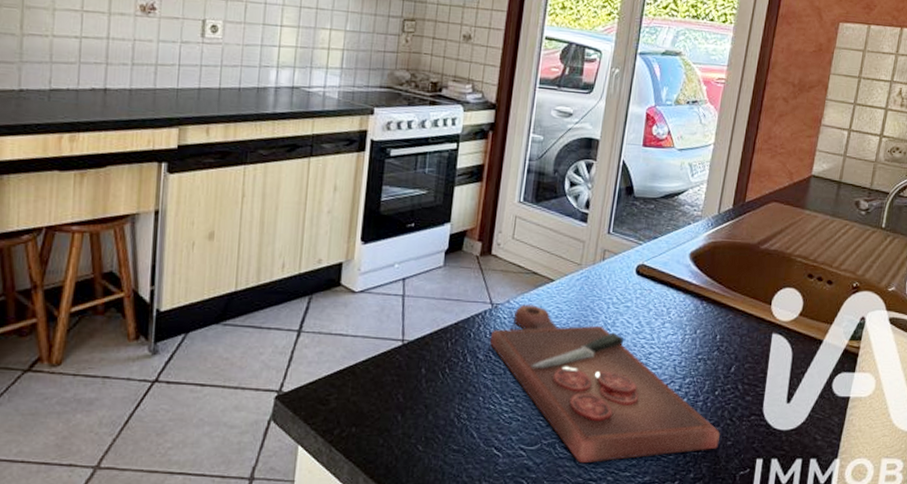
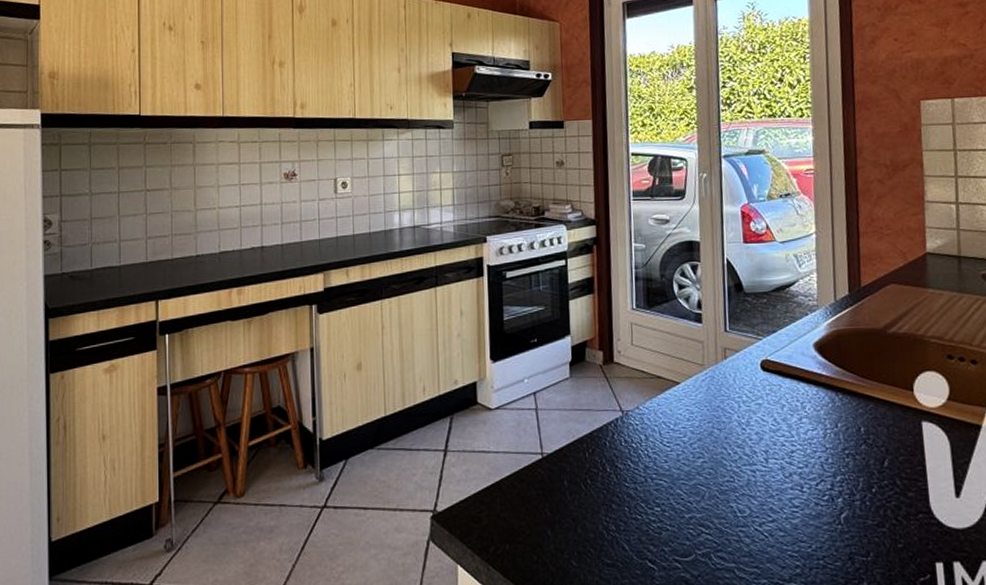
cutting board: present [489,304,720,462] -> none [625,409,889,573]

